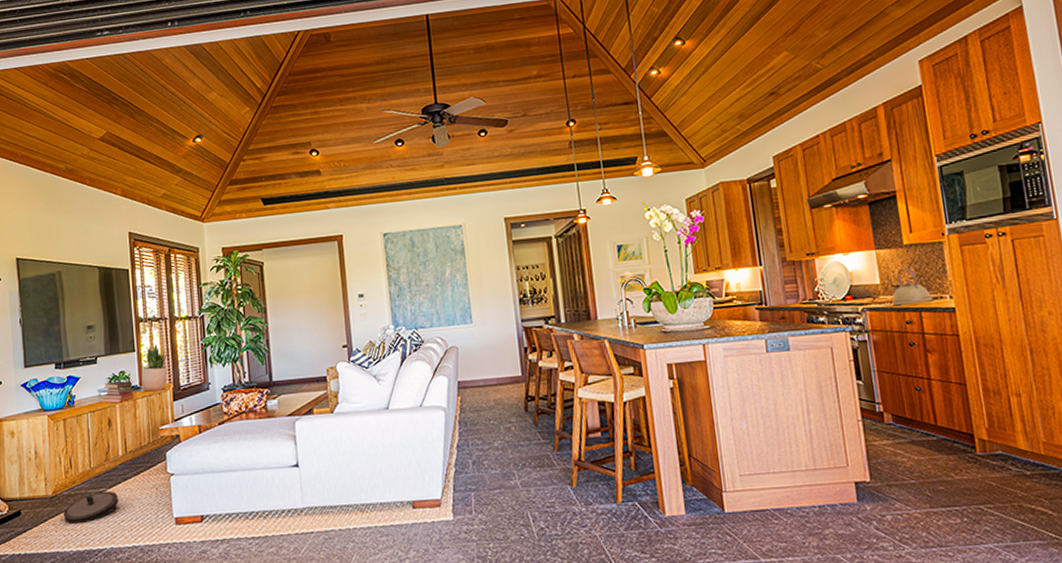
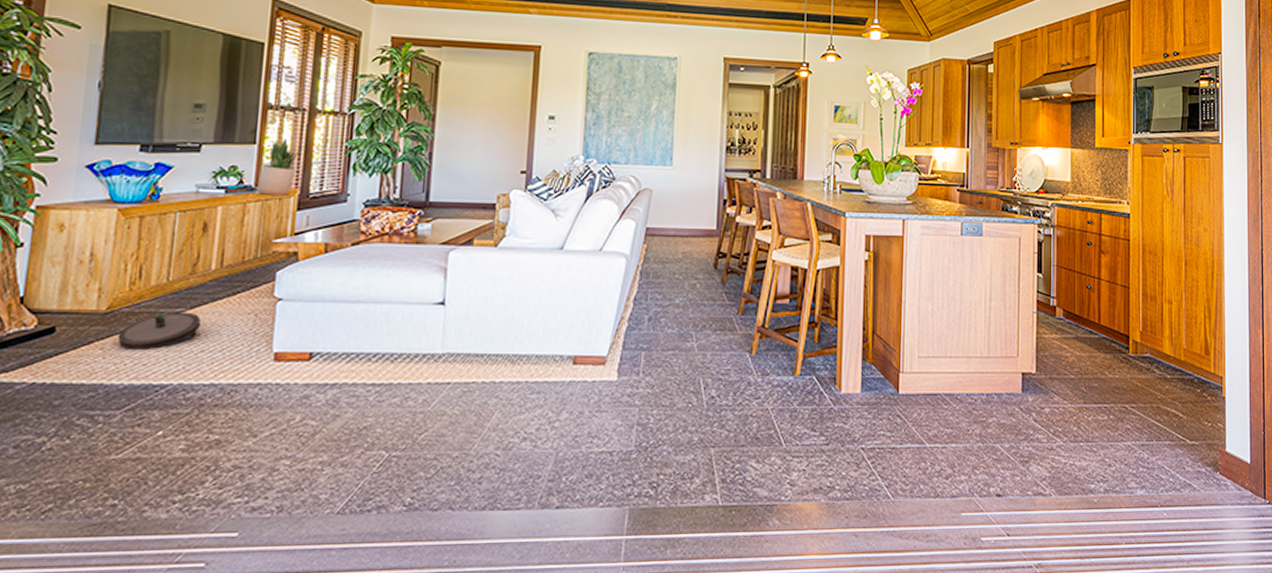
books: present [99,380,134,404] -> none [195,176,245,205]
kettle: present [891,267,934,306] -> none [1078,169,1113,206]

